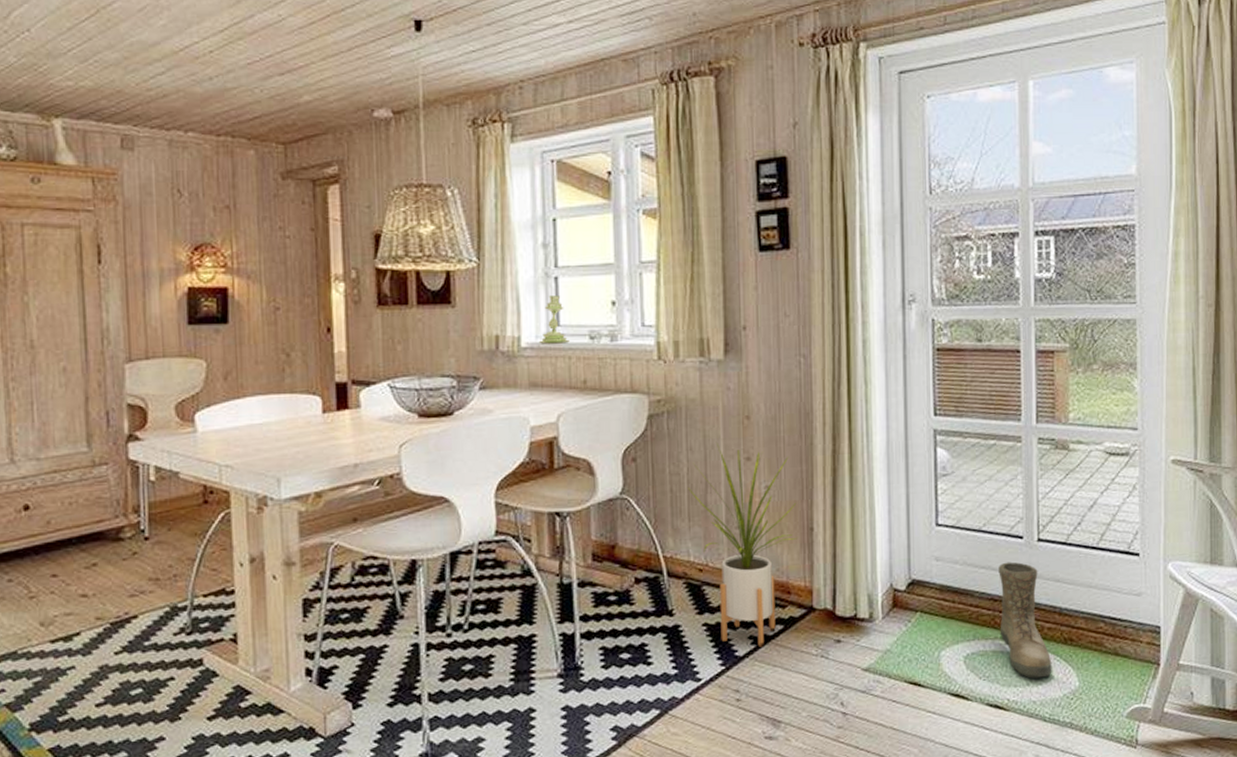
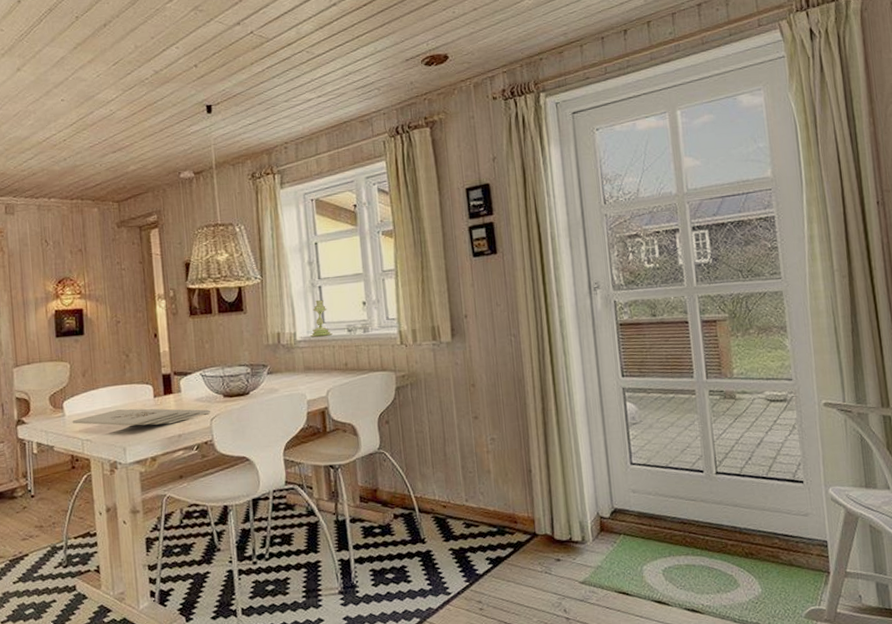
placemat: none [206,426,399,450] -> present [72,408,210,426]
house plant: present [688,441,798,647] -> none [430,405,520,566]
boot: present [998,562,1052,679] -> none [685,491,738,587]

